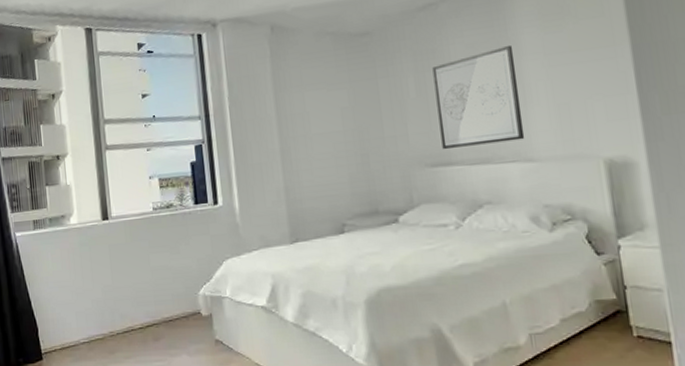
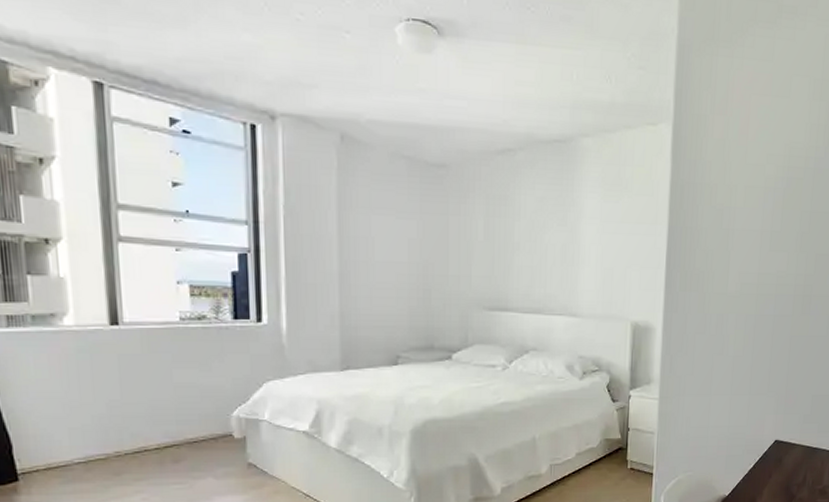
wall art: present [432,45,525,149] -> none [501,205,576,296]

